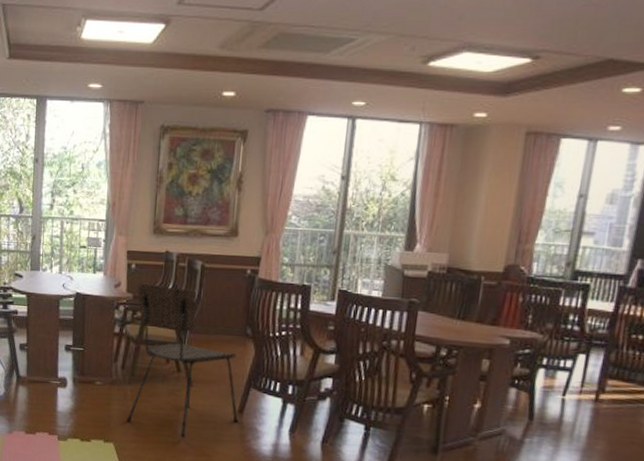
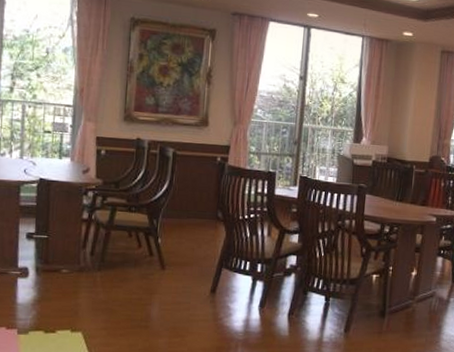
dining chair: present [126,283,239,438] -> none [95,169,211,321]

